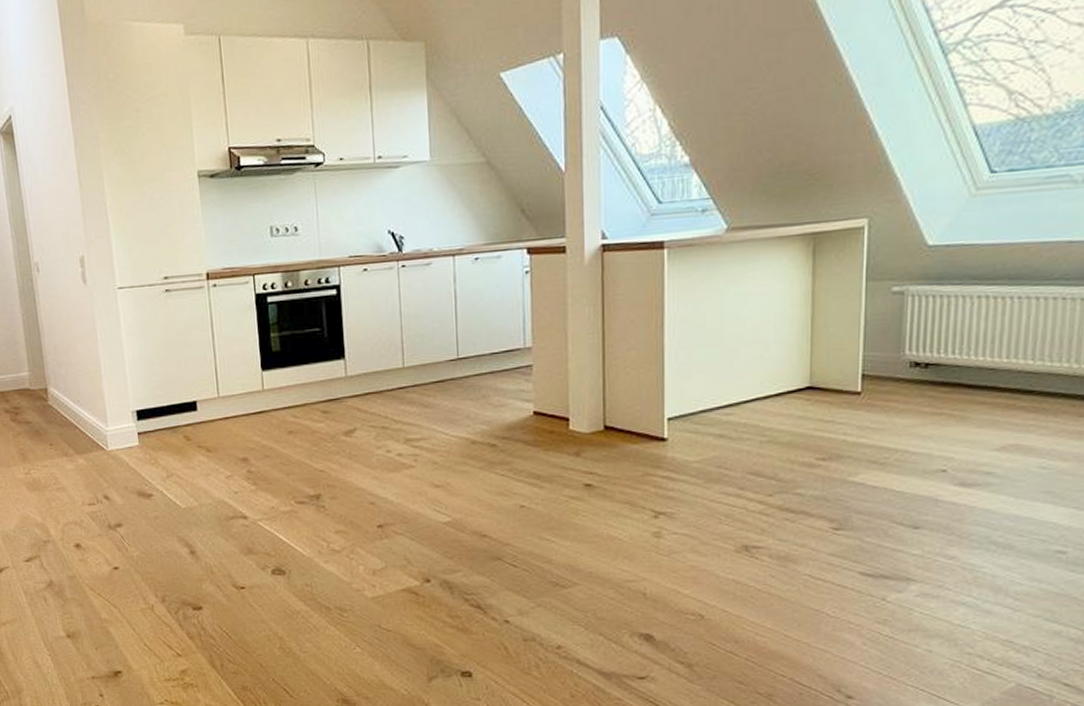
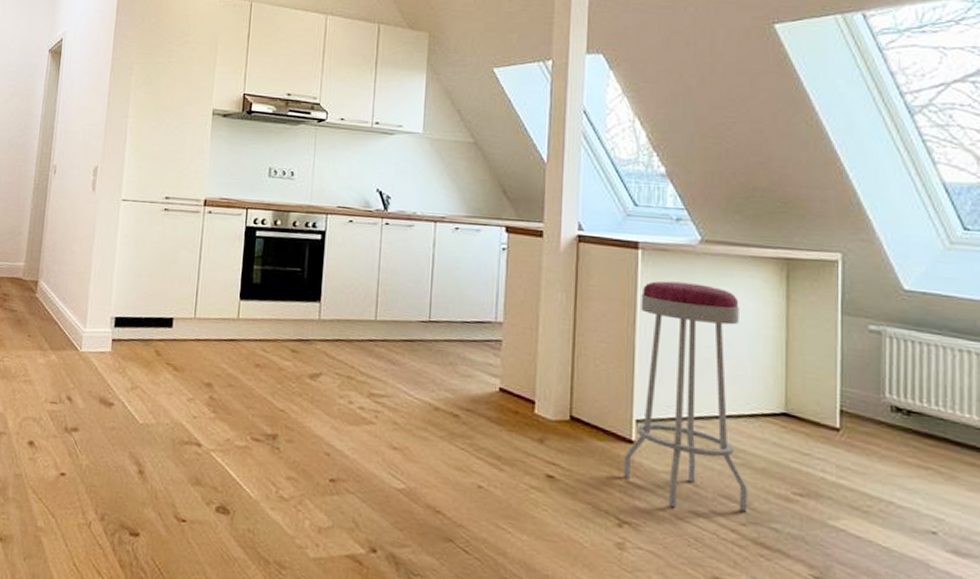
bar stool: none [657,274,774,492] -> present [623,281,748,513]

